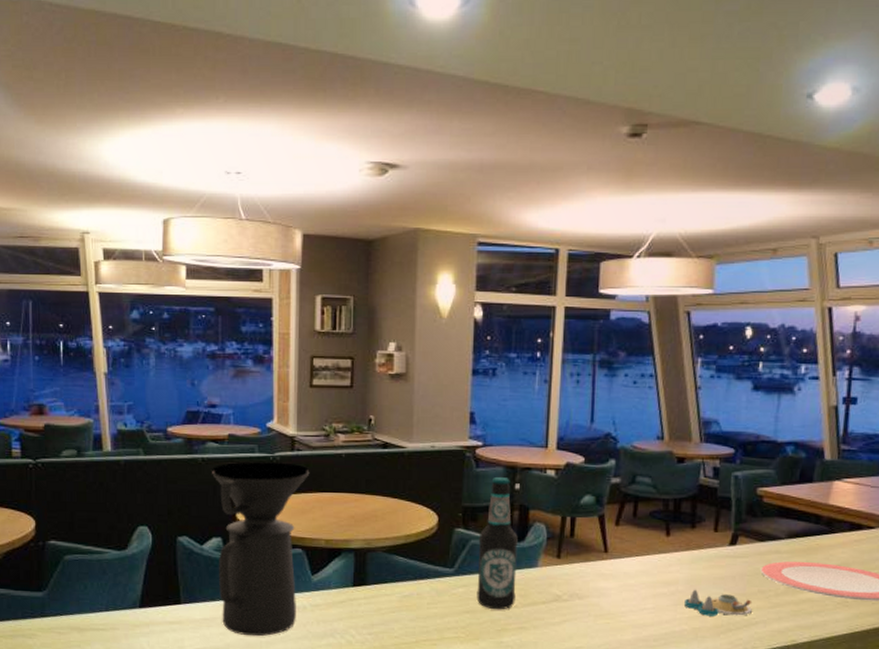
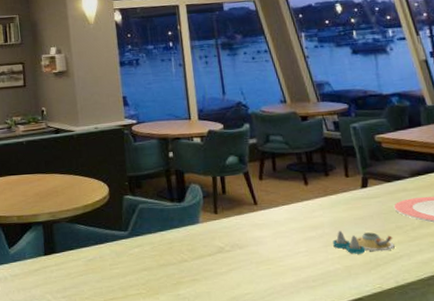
bottle: present [476,477,518,610] -> none [145,148,185,266]

